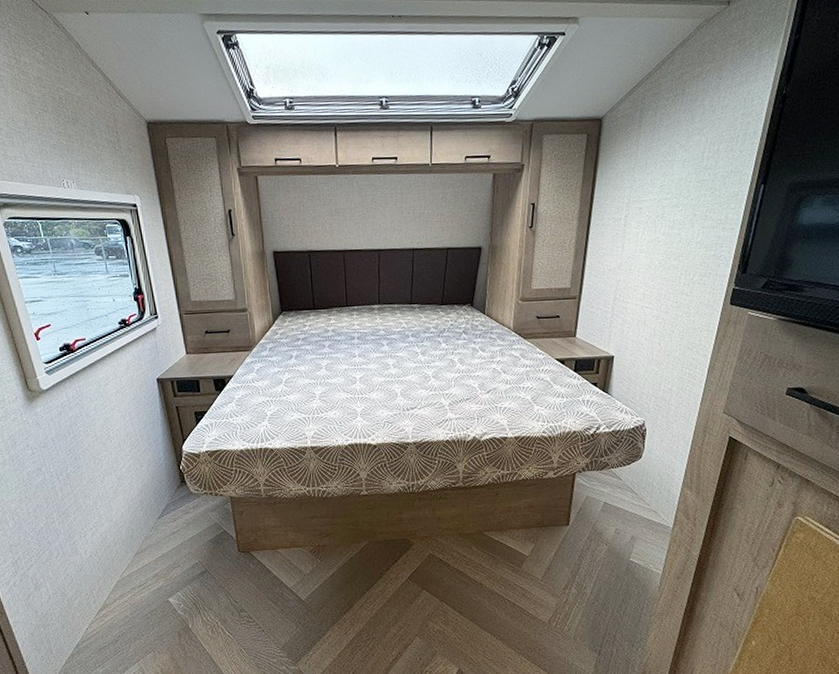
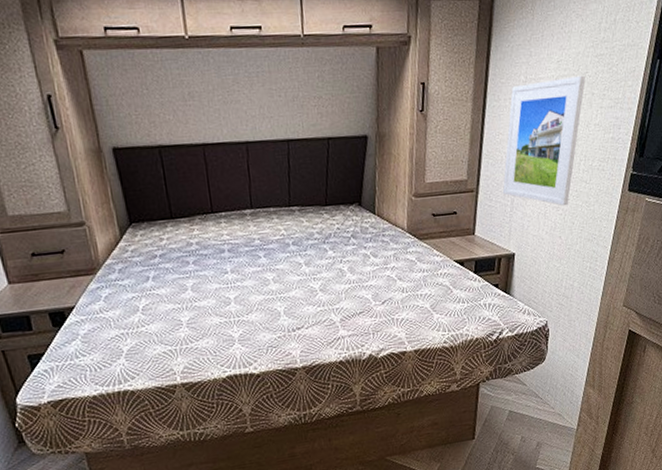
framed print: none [604,198,688,316] -> present [503,75,585,206]

